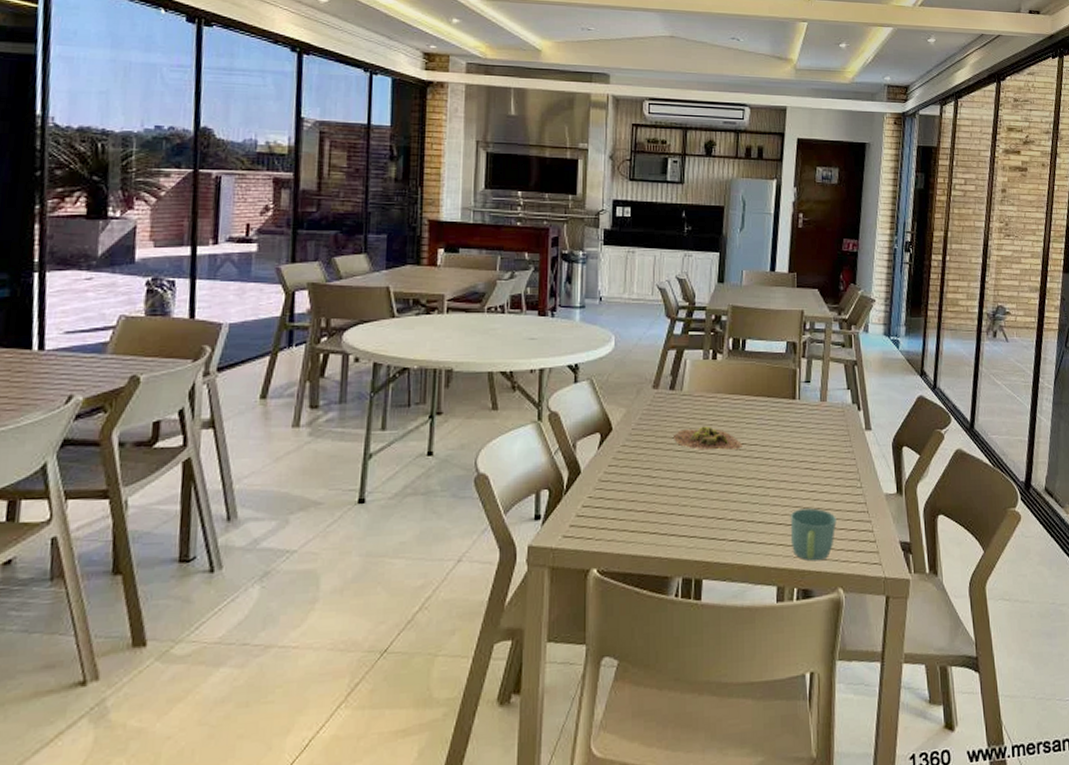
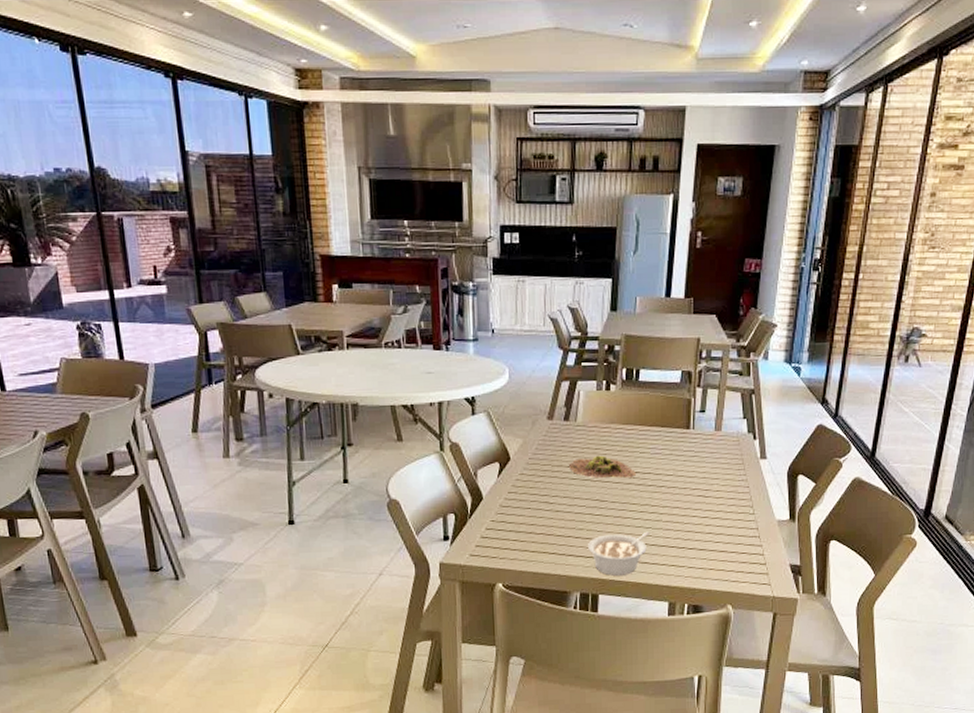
legume: none [692,507,757,558] -> present [588,531,650,576]
mug: present [790,508,837,562] -> none [682,533,728,581]

